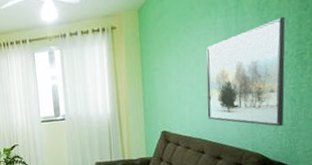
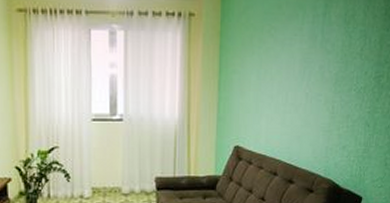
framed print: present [206,16,286,127] -> none [284,33,369,152]

